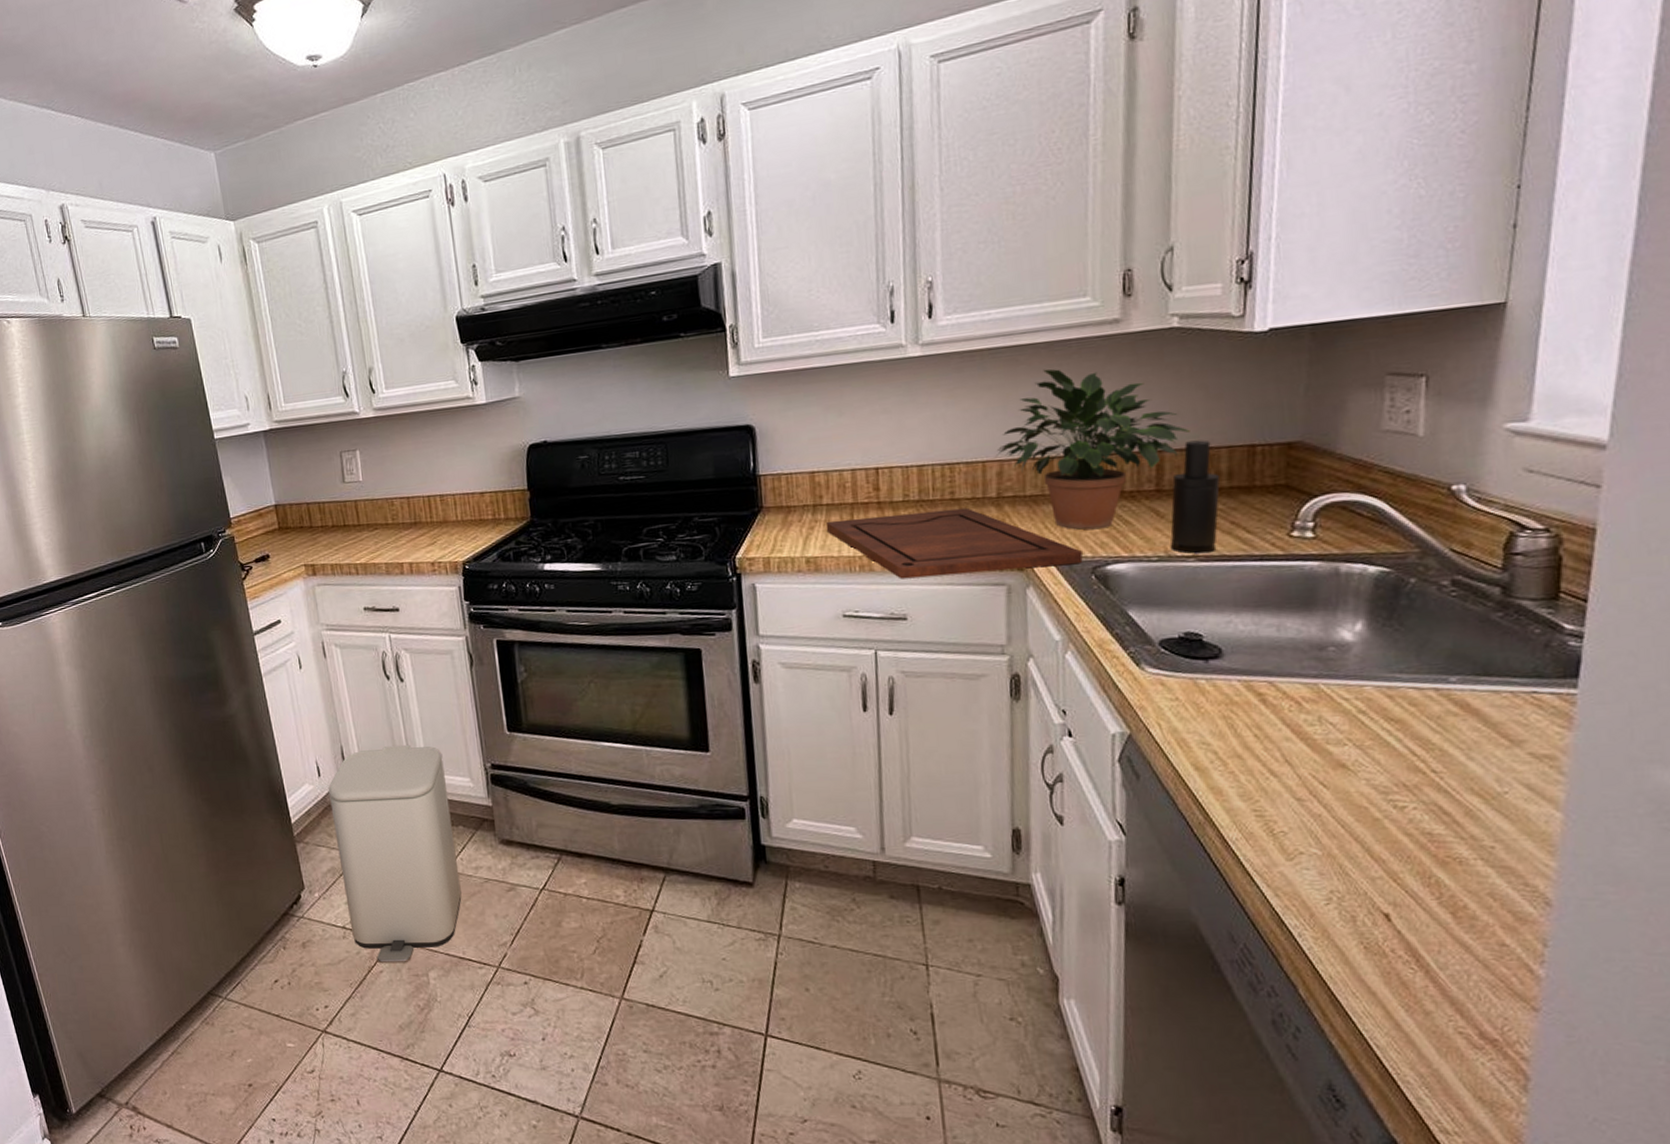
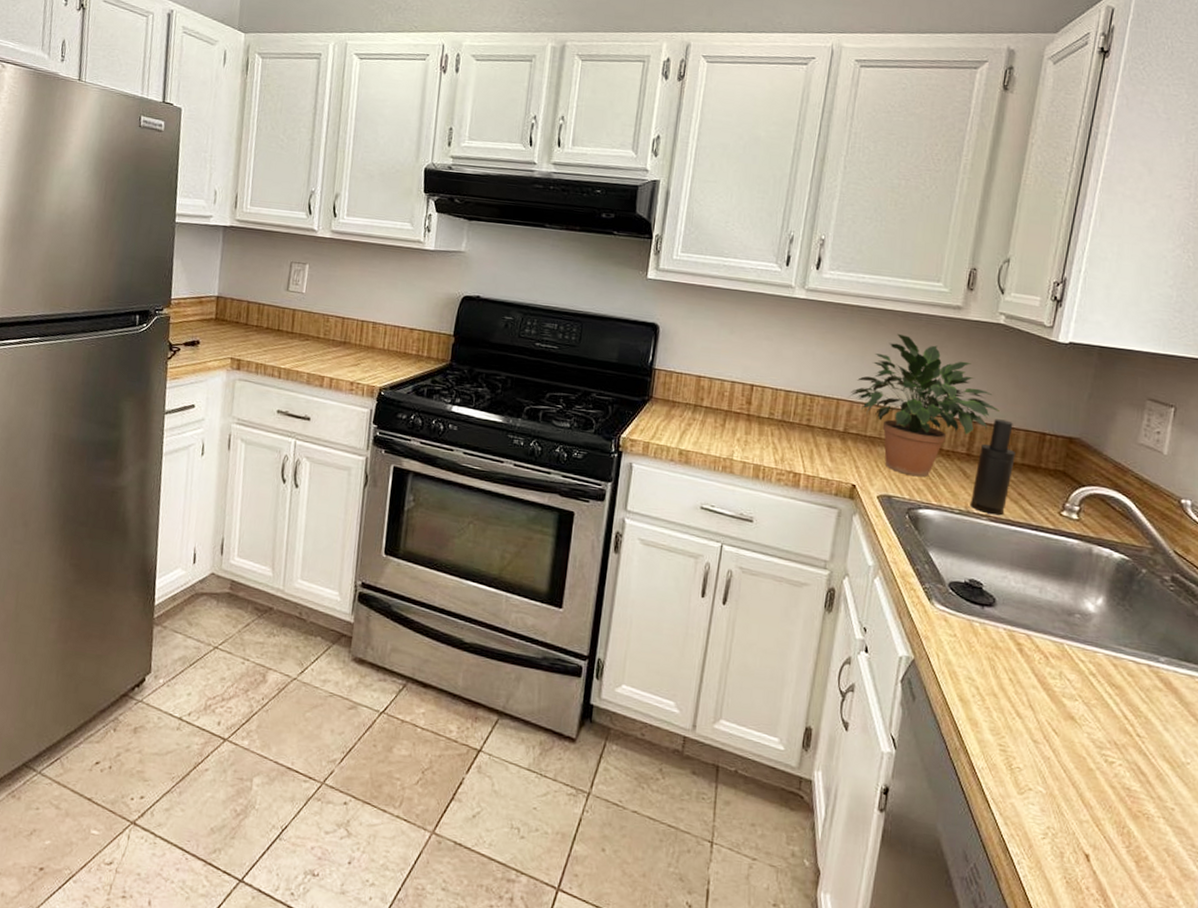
pedal bin: present [327,744,462,964] -> none [187,545,318,765]
cutting board: present [825,507,1083,579] -> none [701,421,902,503]

